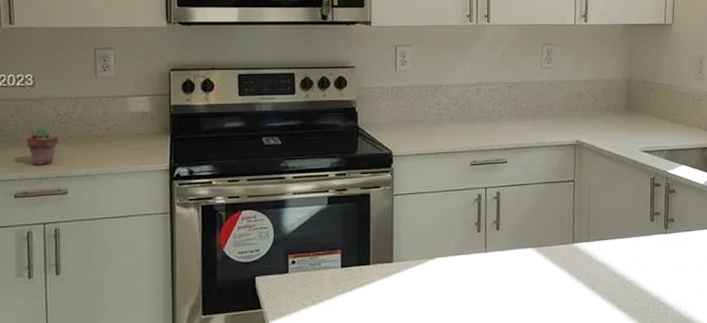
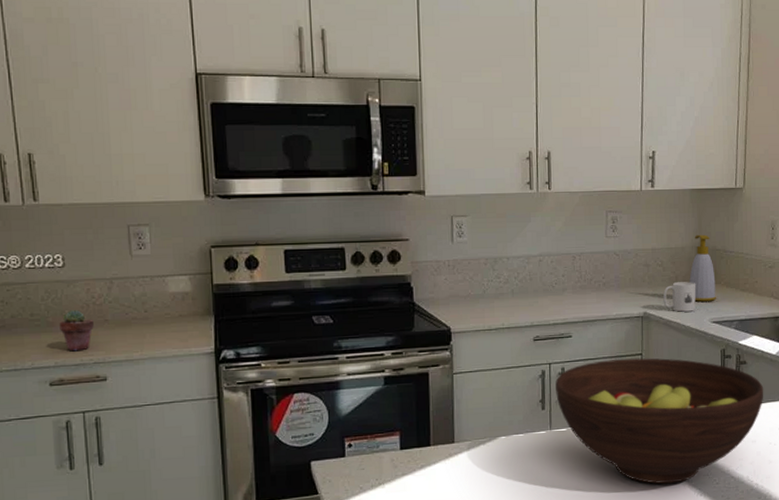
fruit bowl: none [491,184,693,308] -> present [555,358,764,484]
mug: none [595,112,627,141] -> present [663,282,696,312]
soap bottle: none [620,67,646,131] -> present [689,234,716,302]

